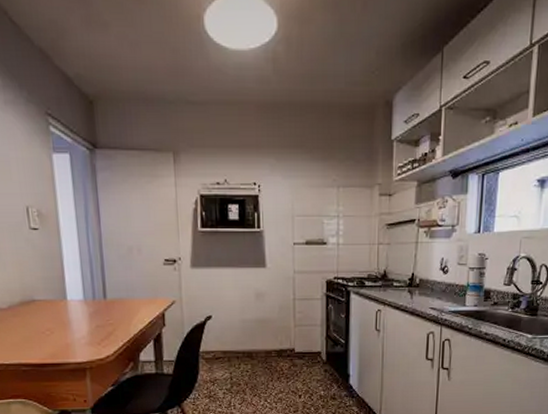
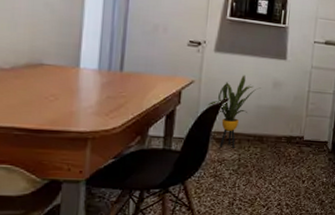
house plant: none [192,289,243,367] -> present [207,75,261,148]

